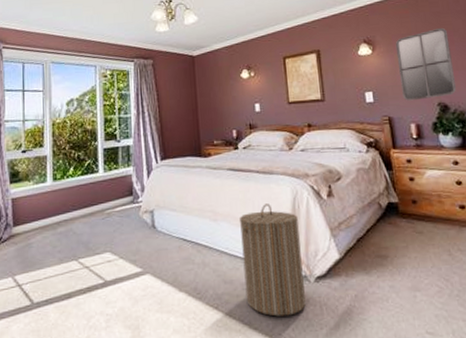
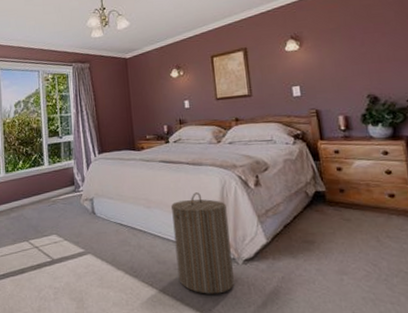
home mirror: present [395,27,457,101] -> none [323,20,388,94]

